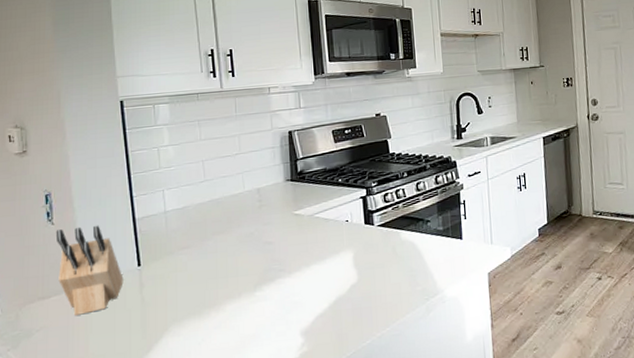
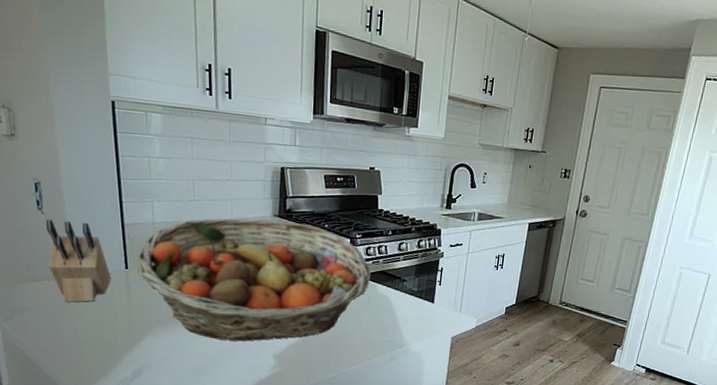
fruit basket: none [150,182,393,326] -> present [137,218,372,342]

